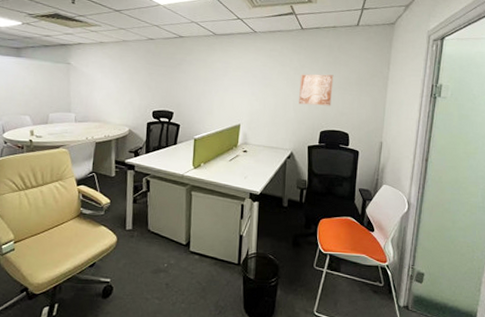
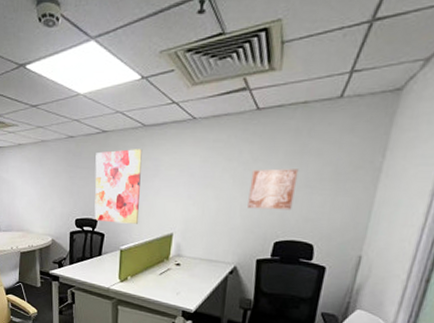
wall art: none [170,52,214,116] -> present [94,149,142,224]

